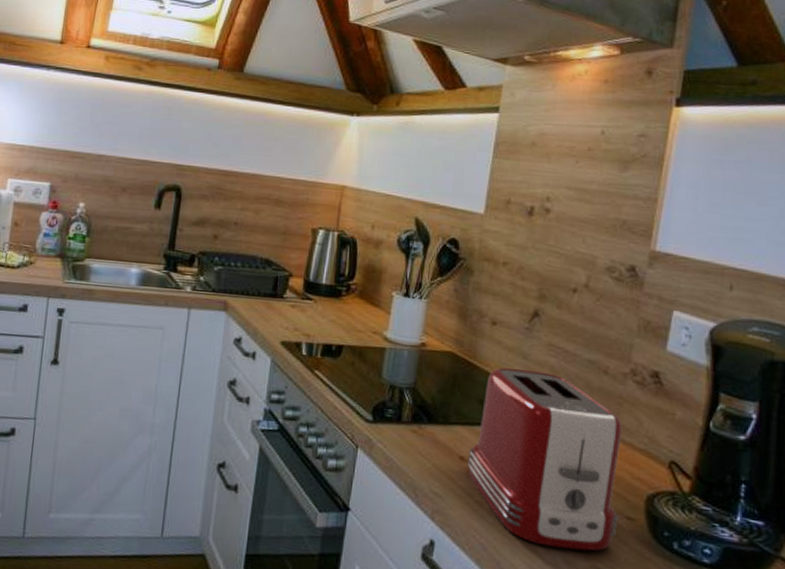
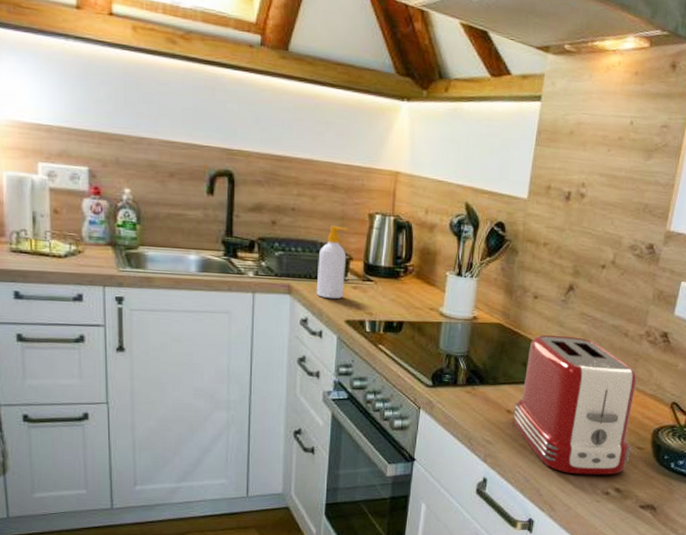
soap bottle: none [252,240,291,318] -> present [316,225,349,299]

